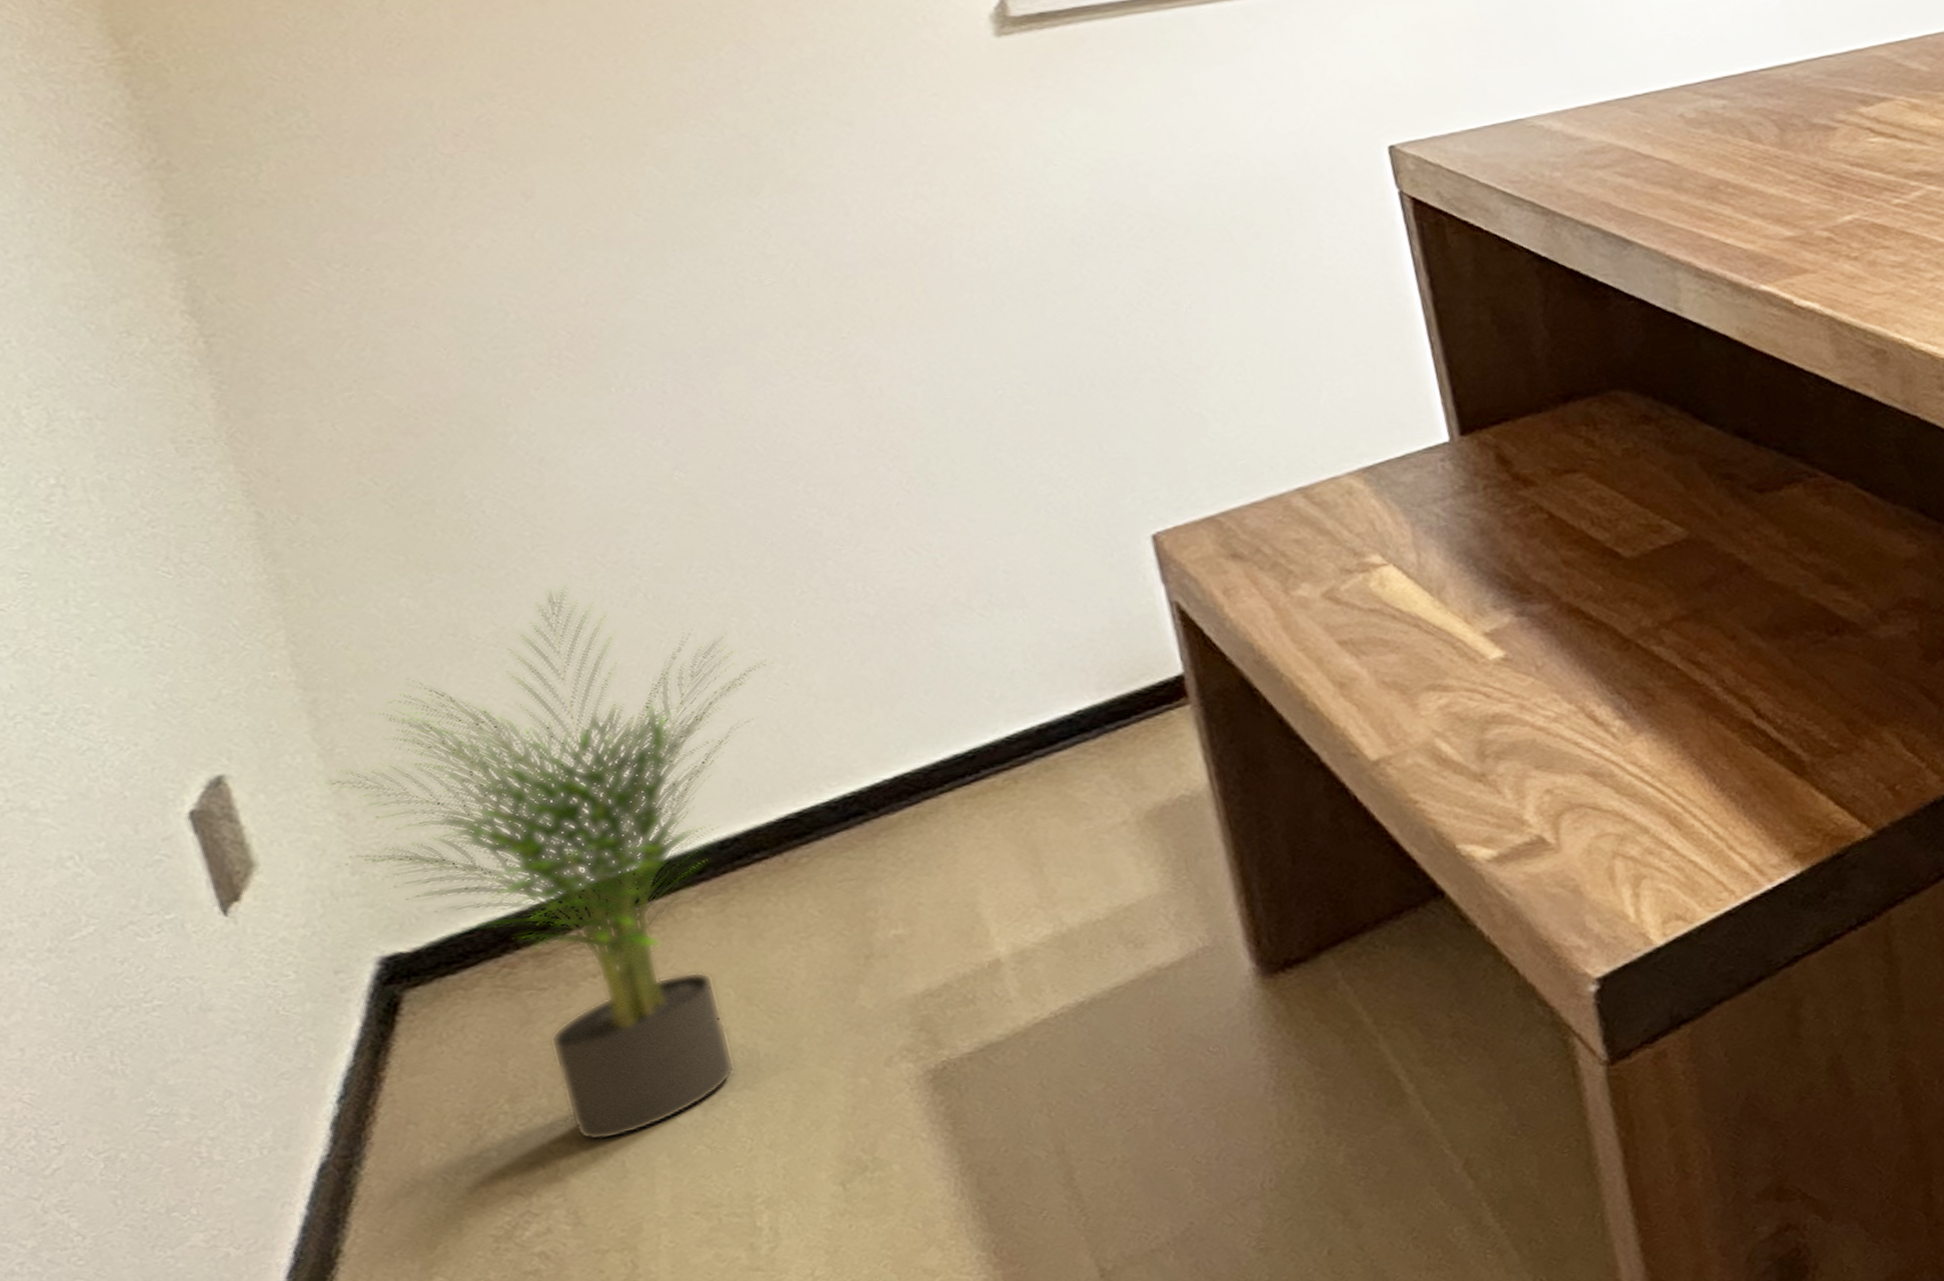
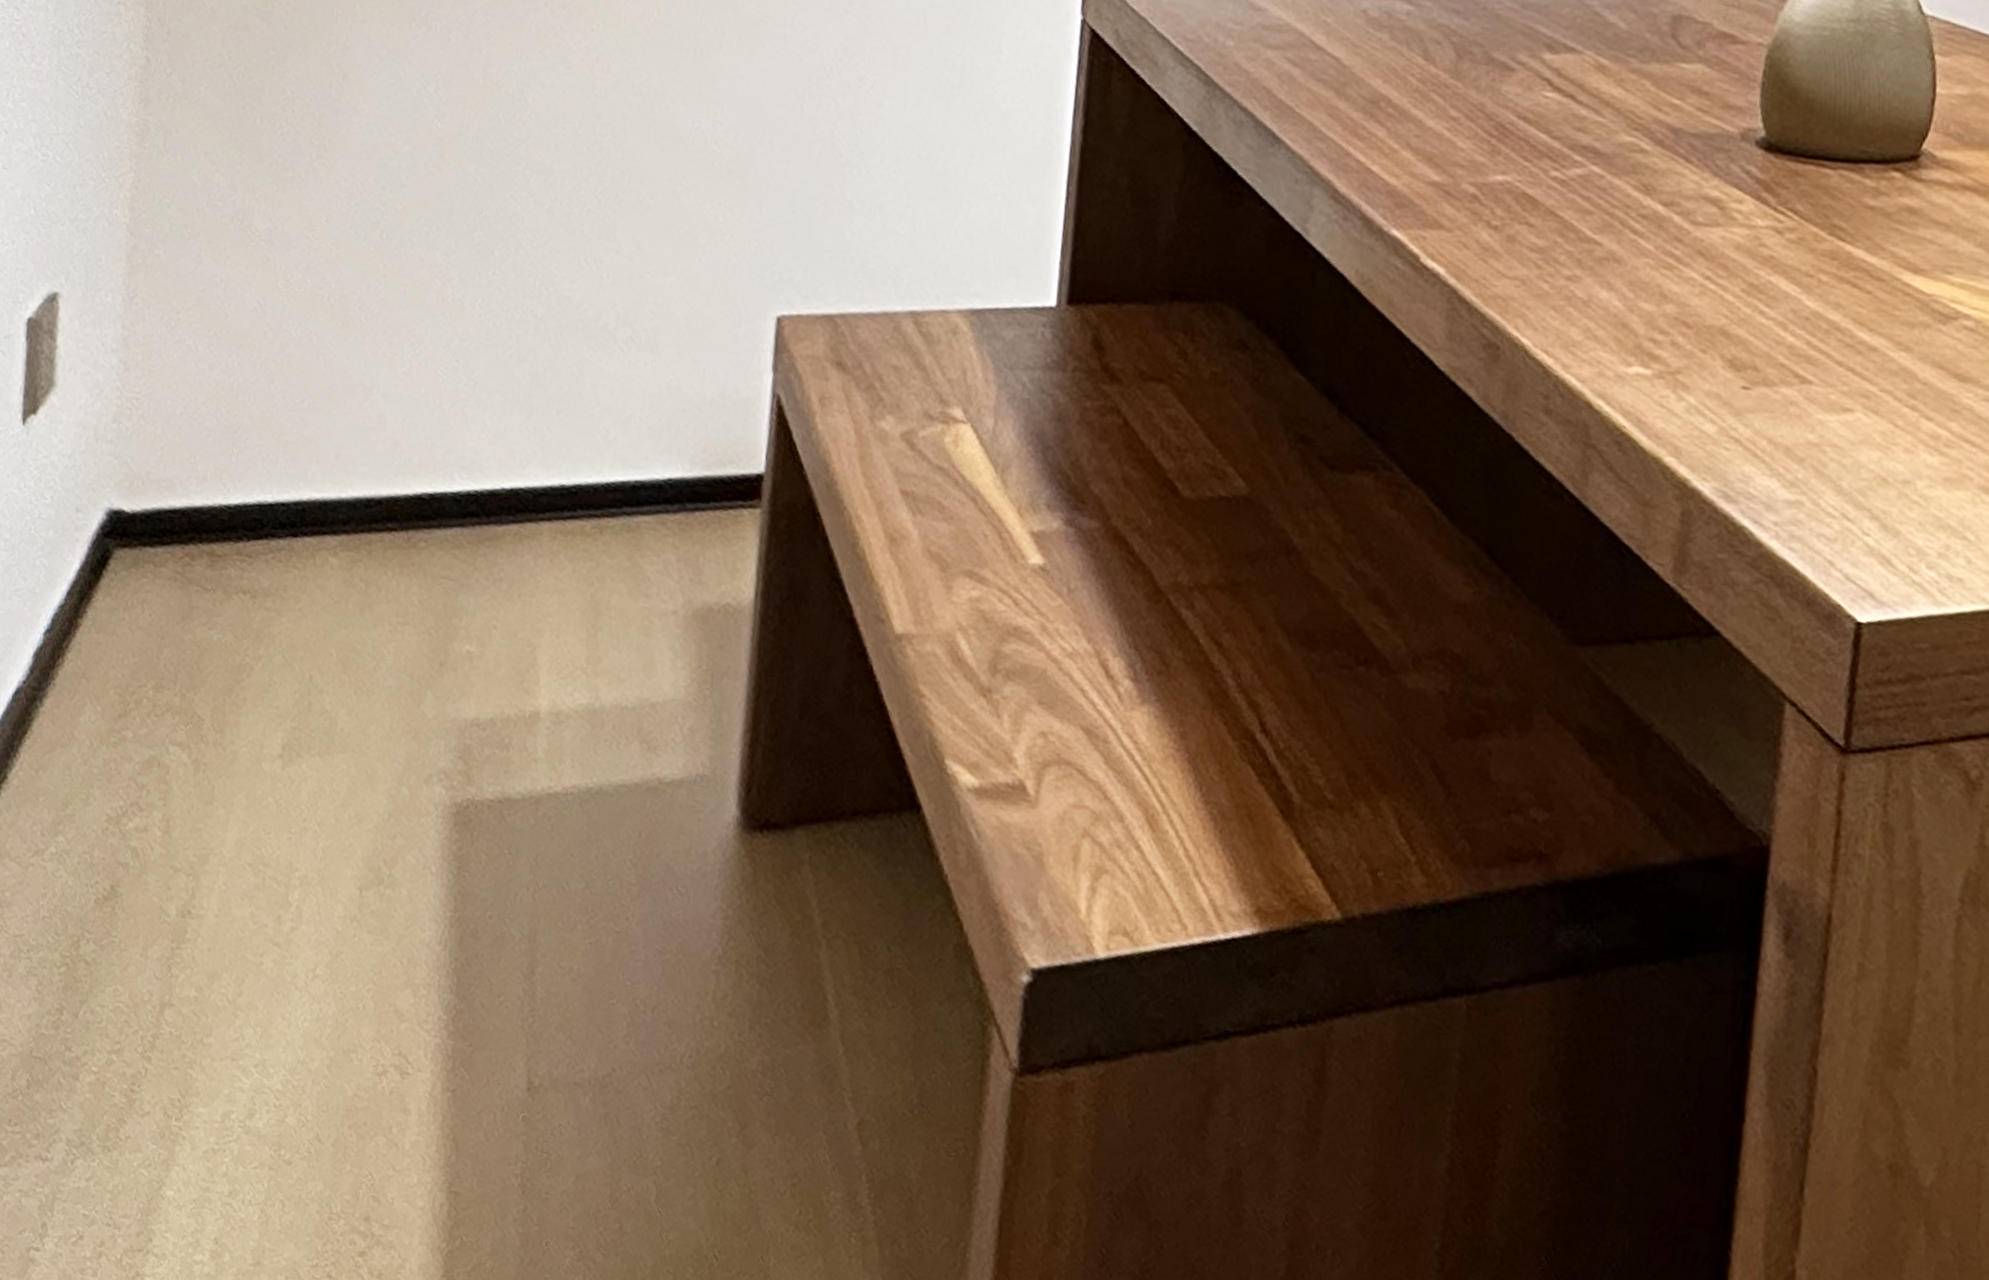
potted plant: present [319,585,774,1141] -> none [101,200,454,763]

